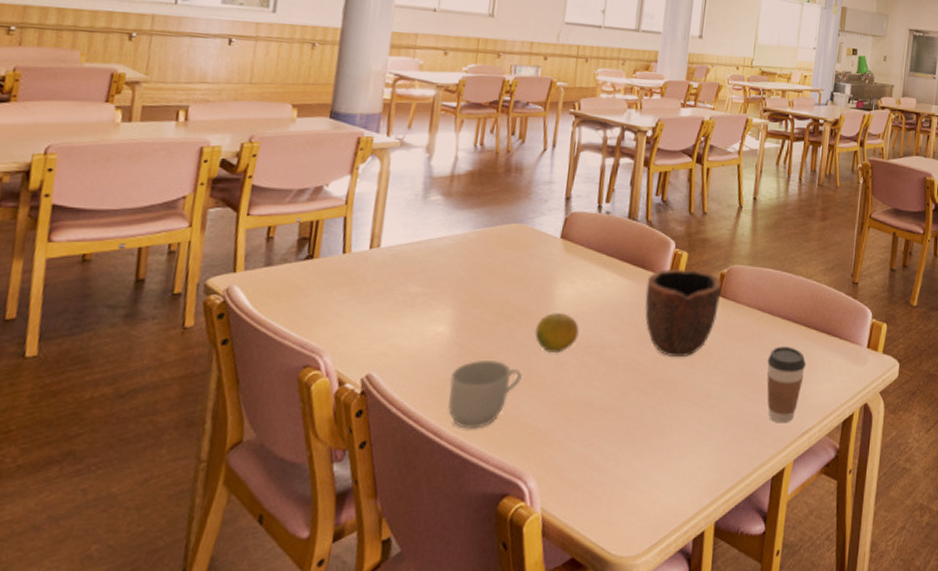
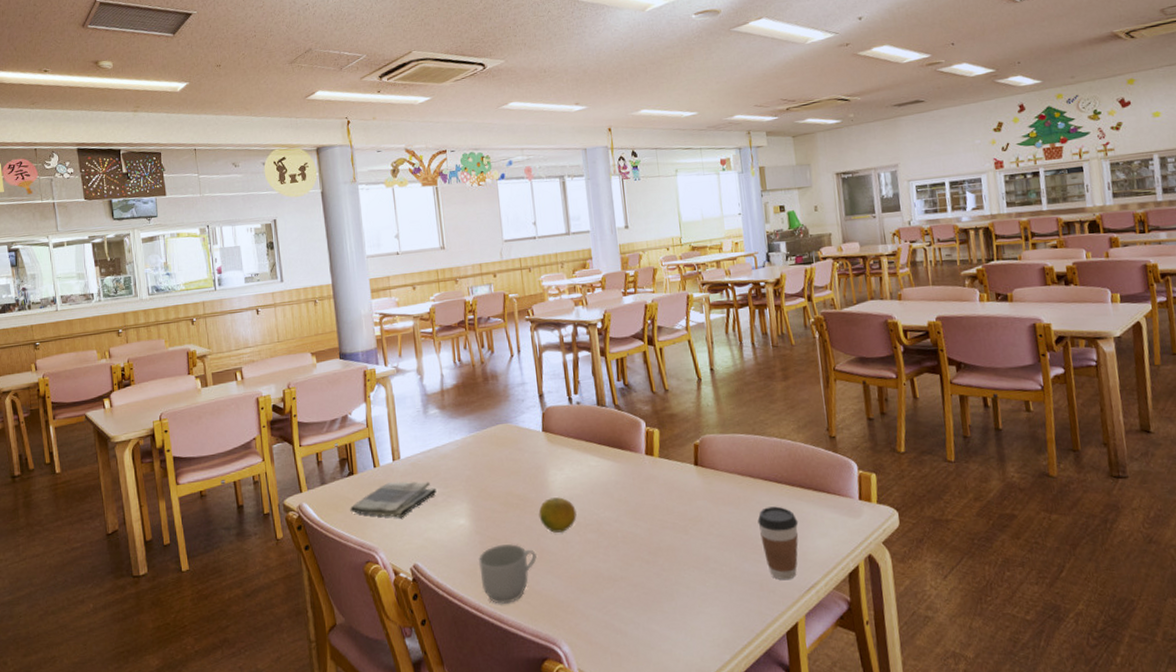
dish towel: none [297,273,418,317] -> present [350,481,437,518]
bowl: present [644,268,722,358] -> none [626,444,699,527]

